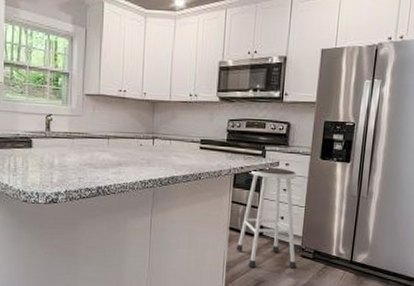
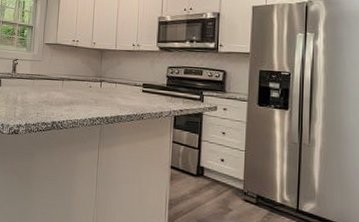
stool: present [236,167,298,269] -> none [177,111,240,213]

